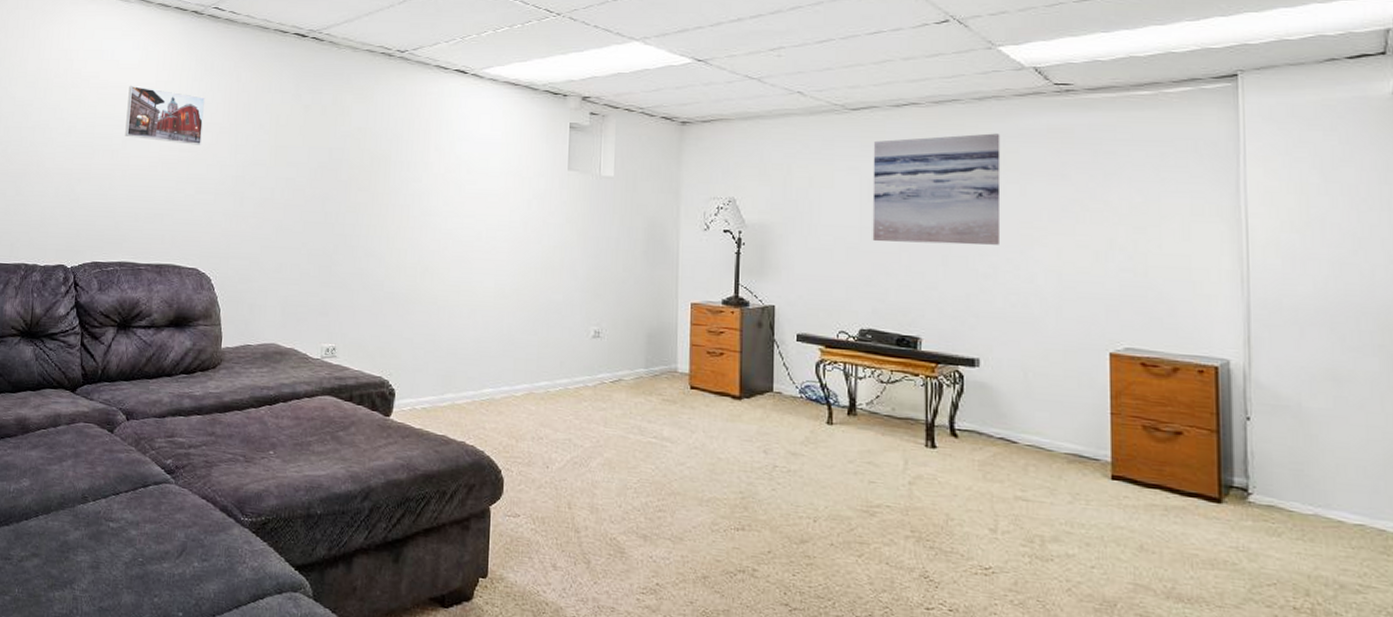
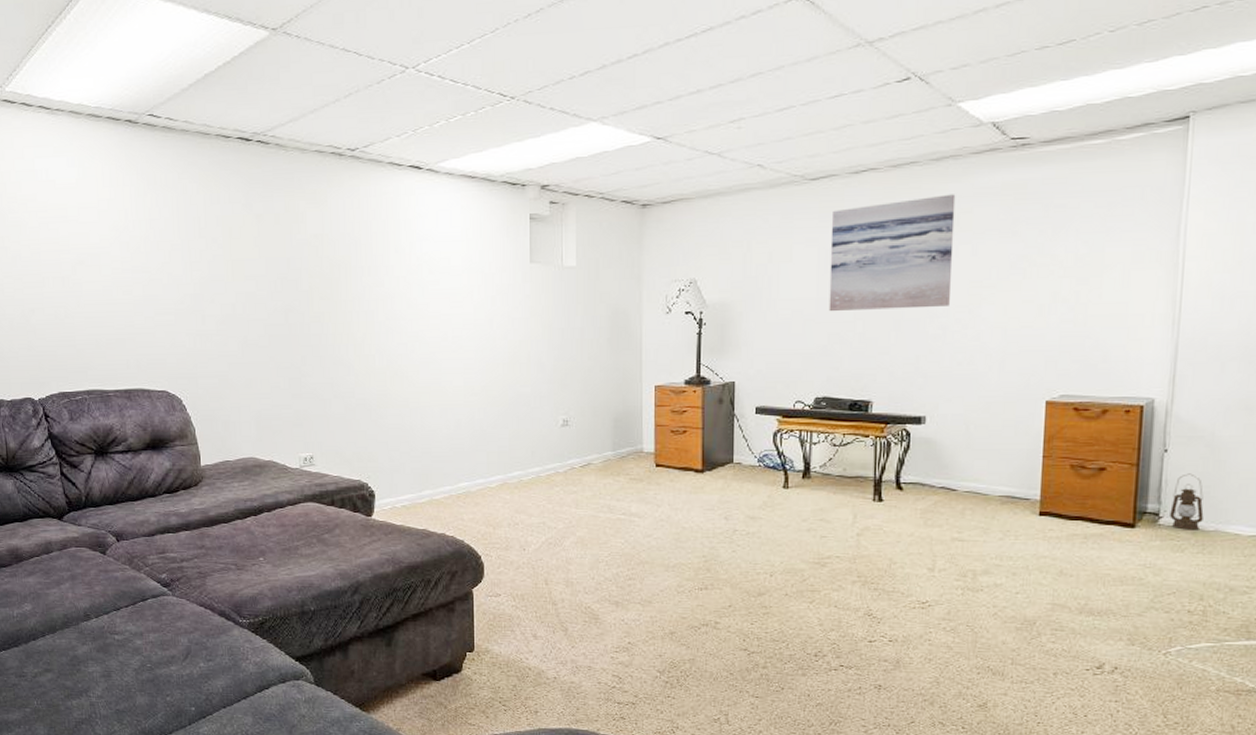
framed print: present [125,85,206,145] -> none [70,206,154,265]
lantern: none [1260,446,1299,513] -> present [1170,473,1204,530]

